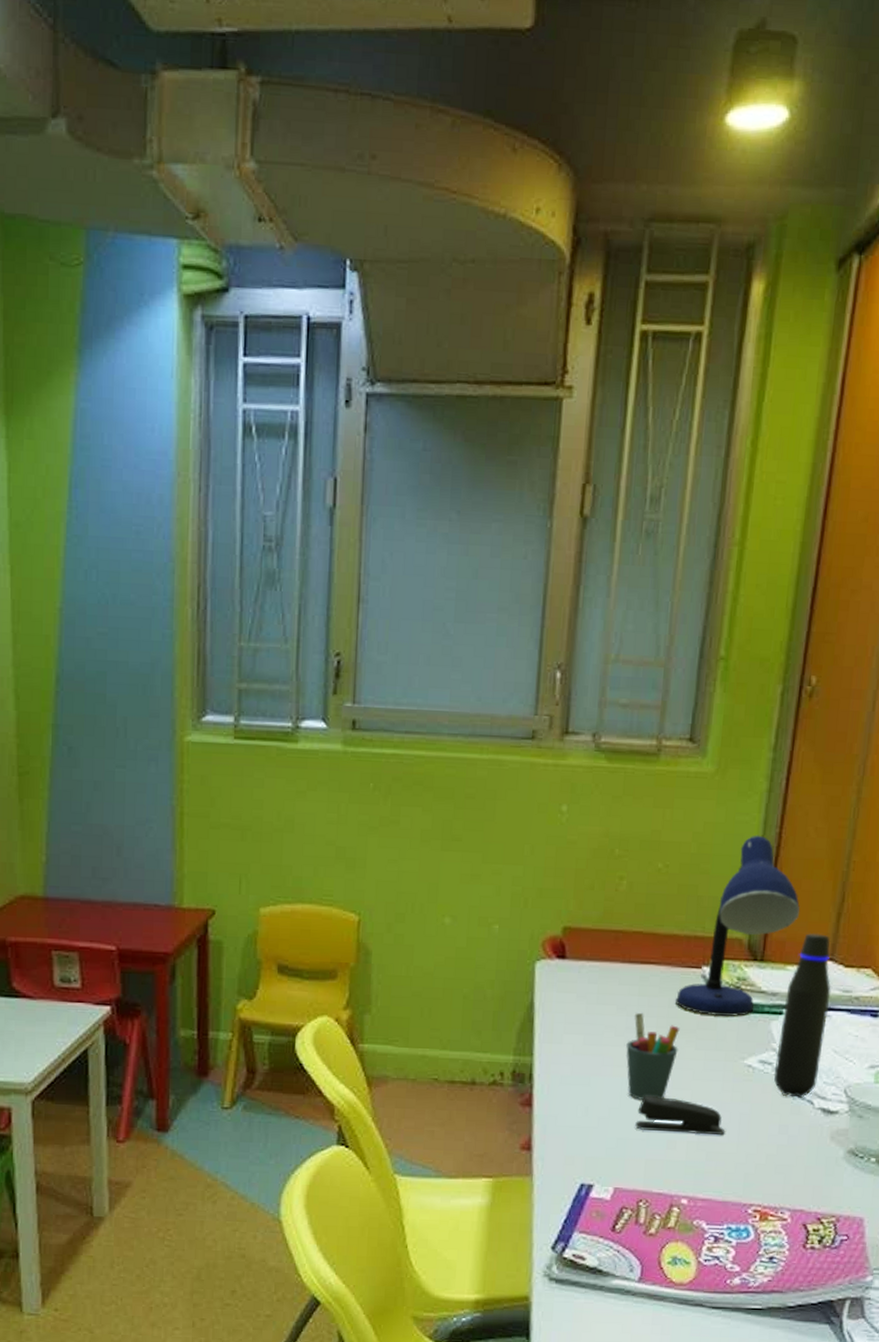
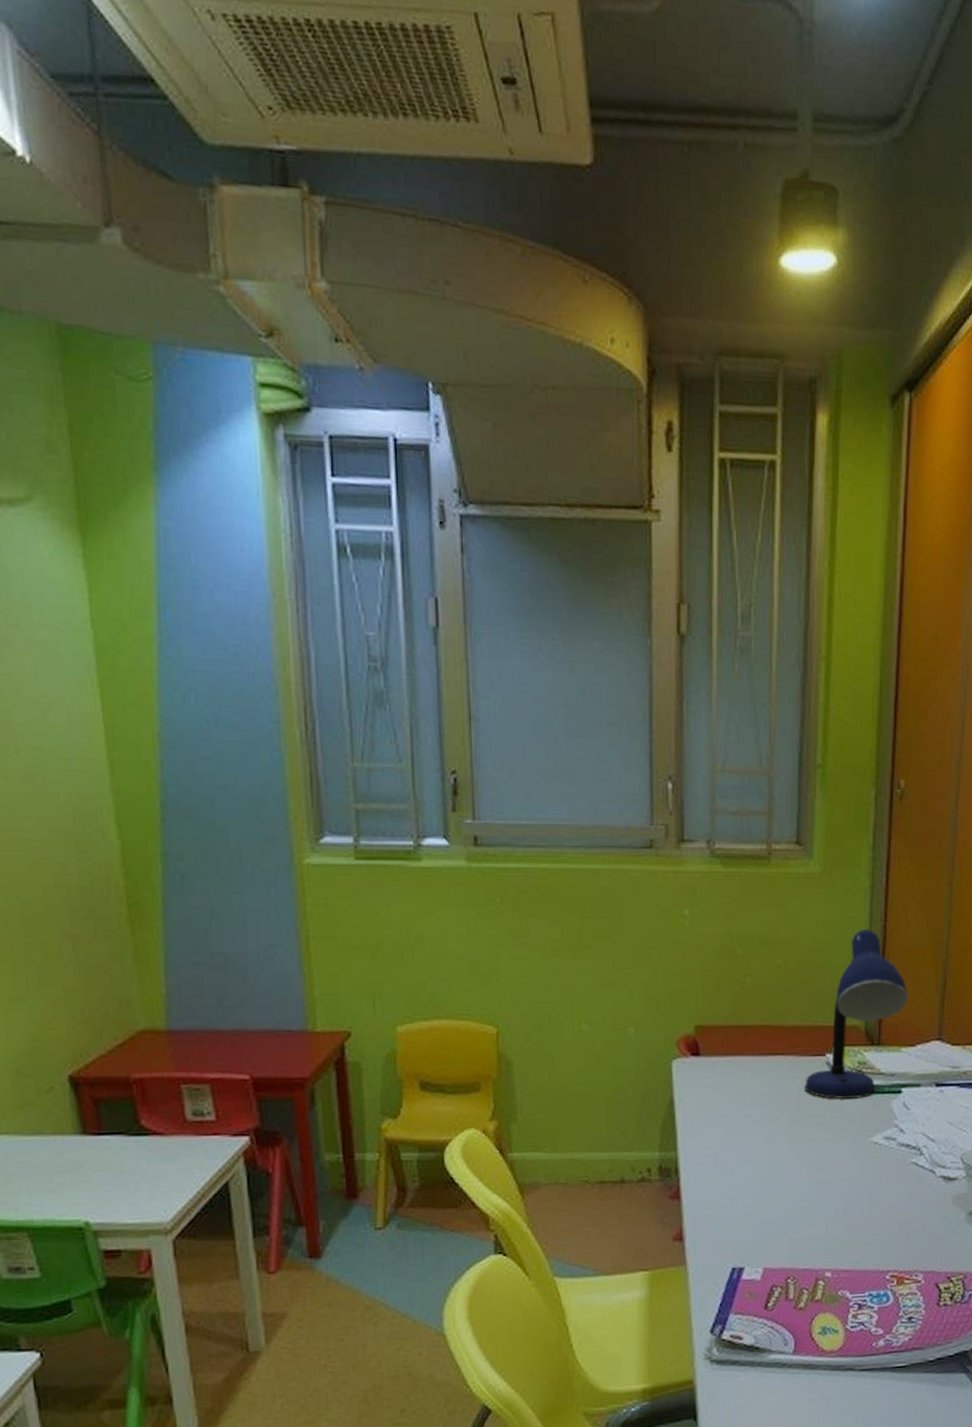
pen holder: present [625,1012,680,1100] -> none [763,1101,811,1183]
stapler: present [635,1095,725,1135] -> none [778,1178,860,1212]
water bottle: present [773,933,832,1098] -> none [898,1016,942,1169]

